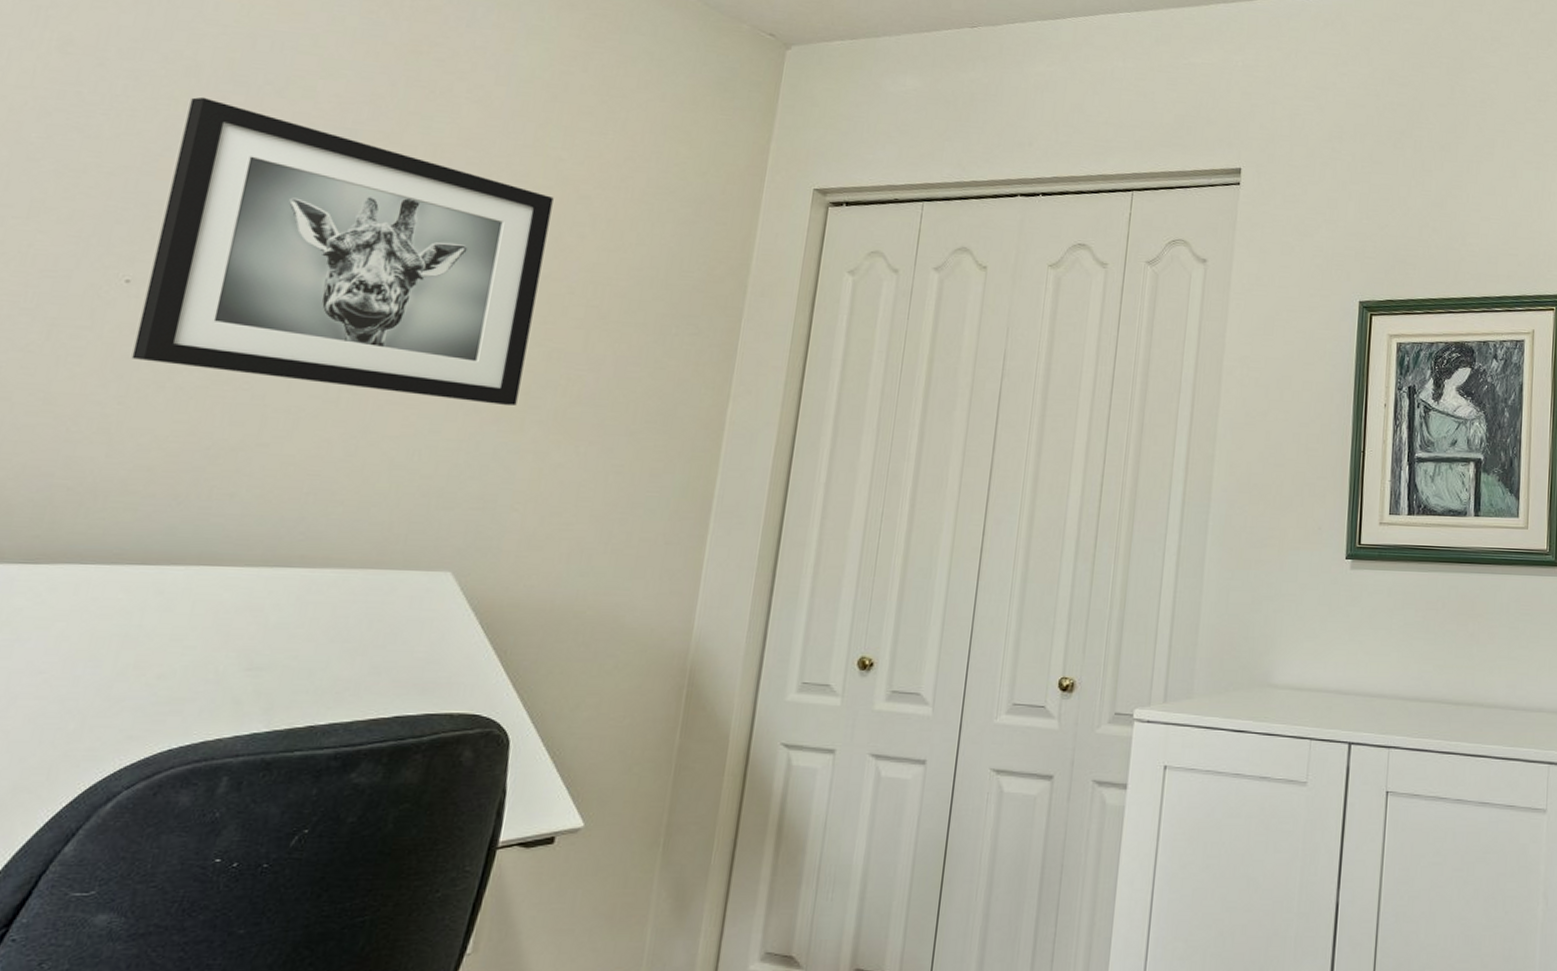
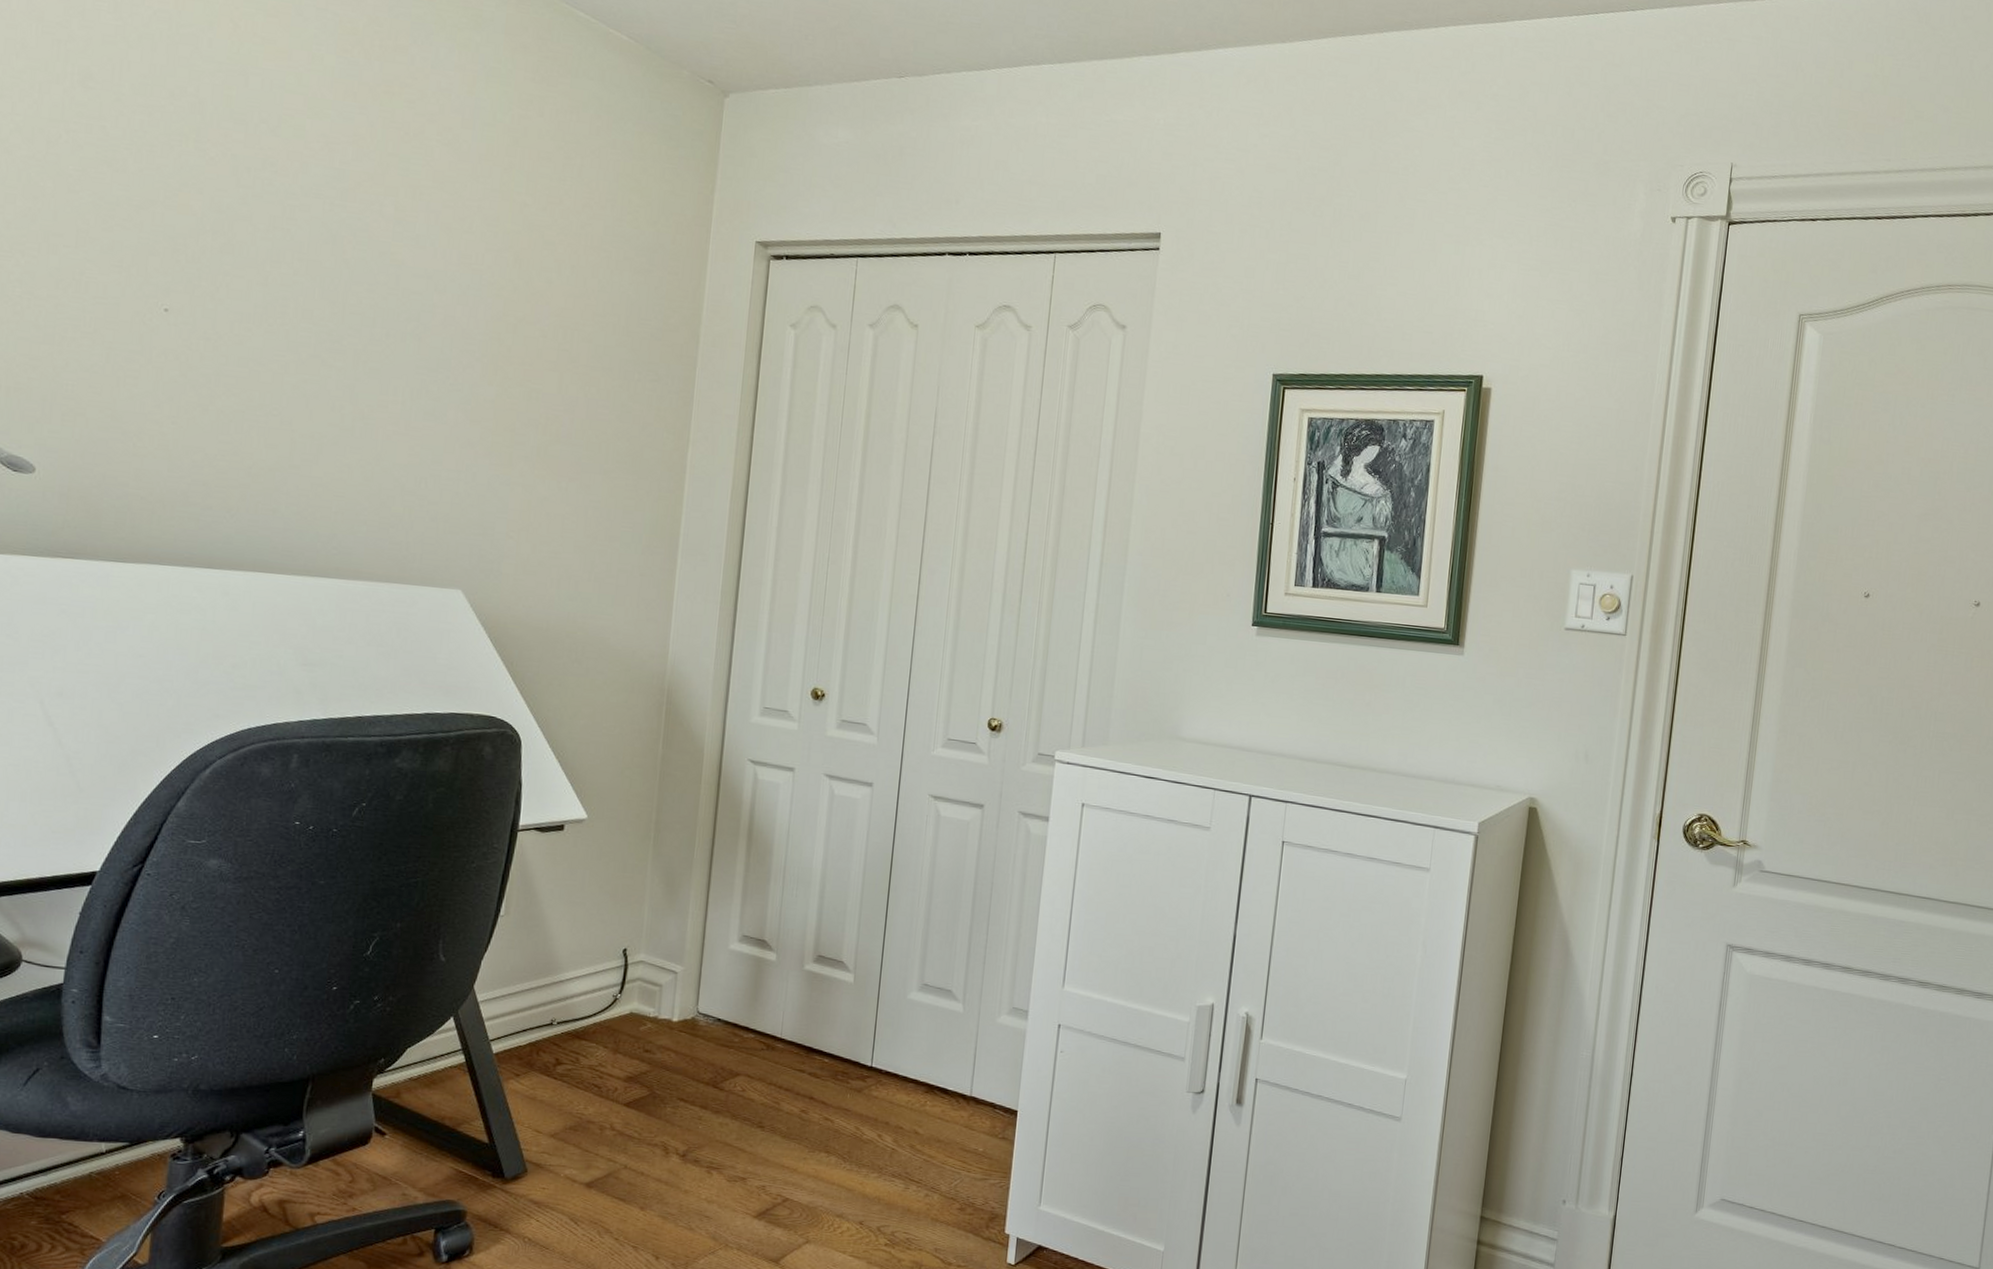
wall art: present [131,97,554,406] -> none [178,133,522,441]

